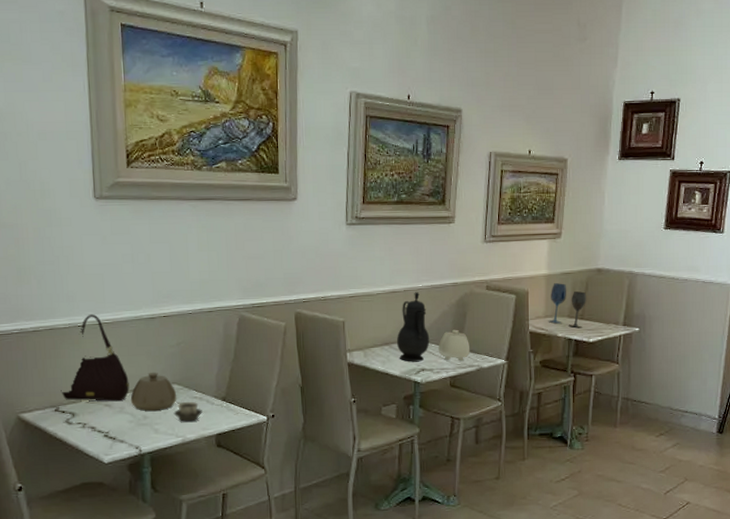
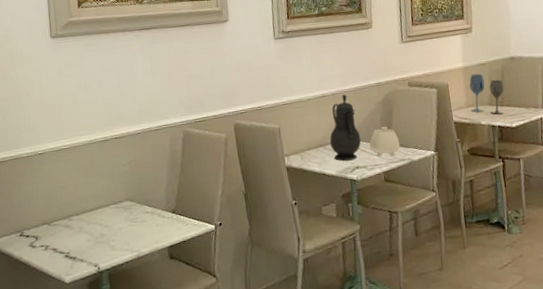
handbag: present [61,314,130,401] -> none [25,142,87,225]
sugar bowl: present [130,372,177,411] -> none [88,190,131,229]
cup: present [173,401,204,422] -> none [128,216,156,237]

